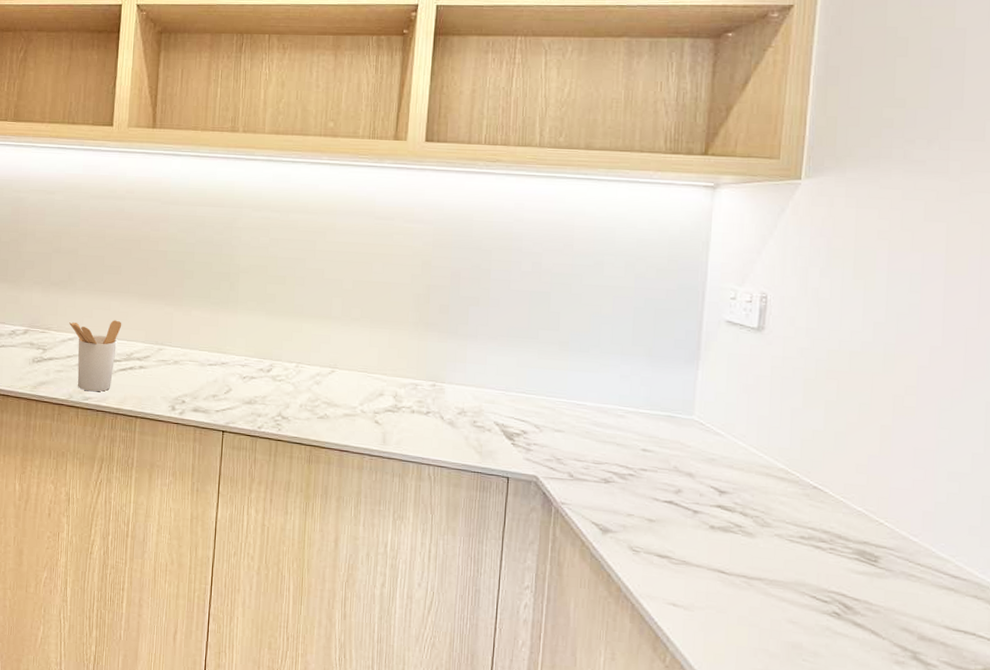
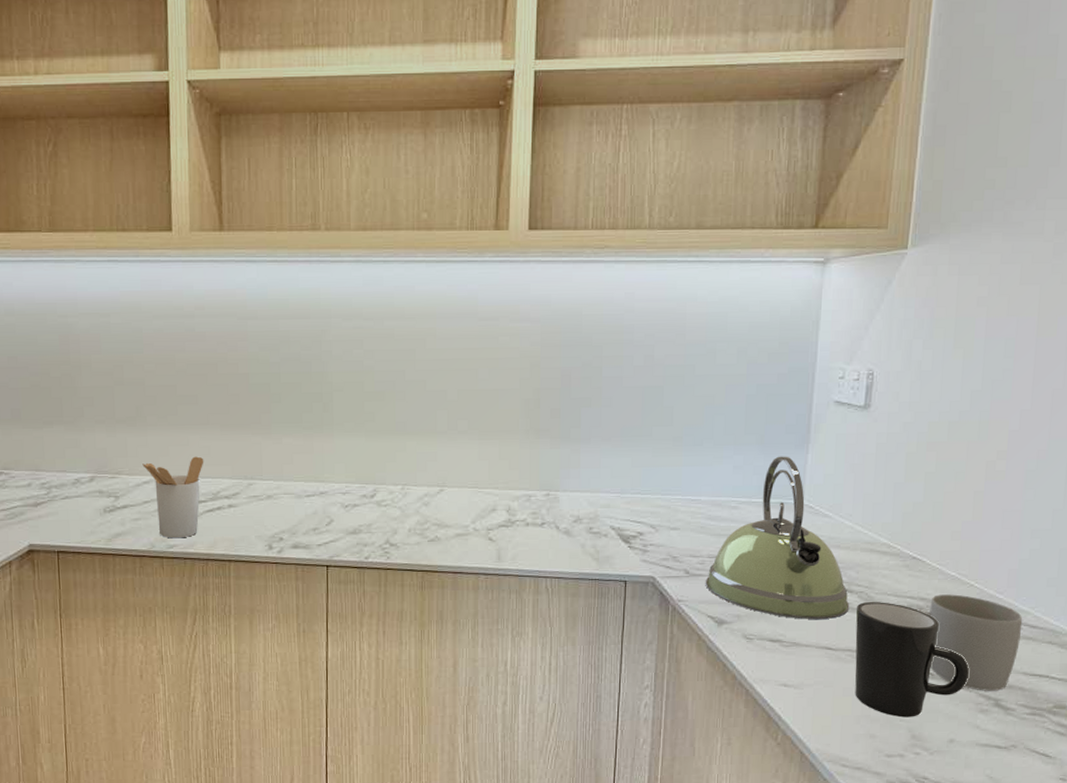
kettle: none [590,369,744,541] -> present [705,456,850,619]
mug: none [751,527,882,659] -> present [855,602,970,718]
mug: none [817,529,942,643] -> present [915,594,1023,691]

